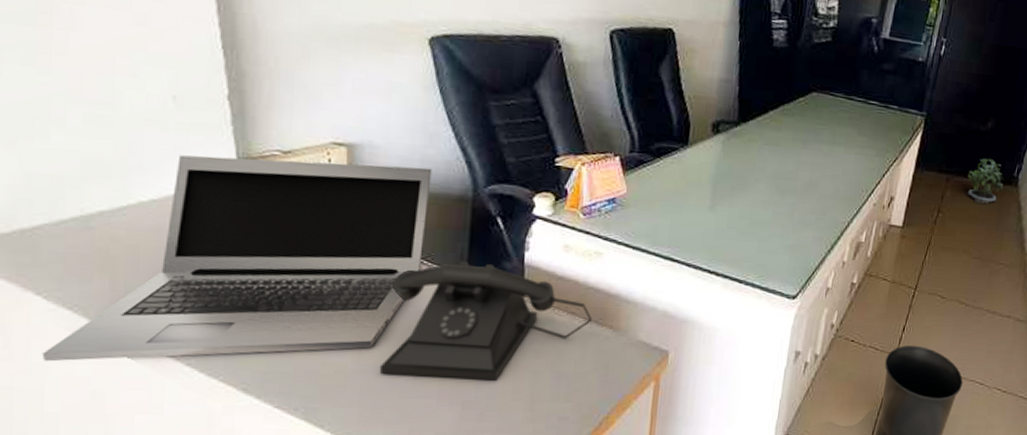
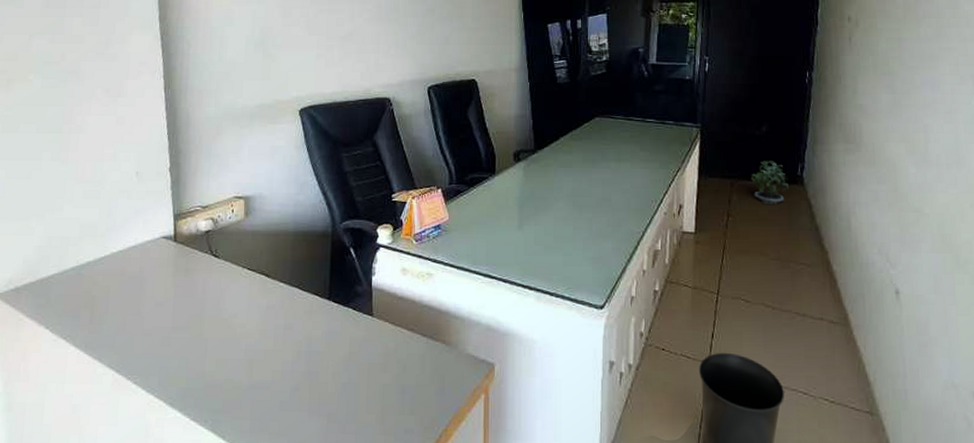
laptop: present [41,155,432,362] -> none [45,211,303,382]
telephone: present [379,261,592,381] -> none [265,287,428,394]

